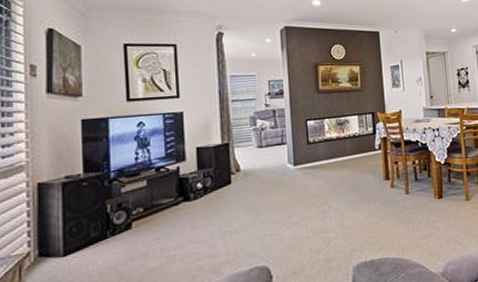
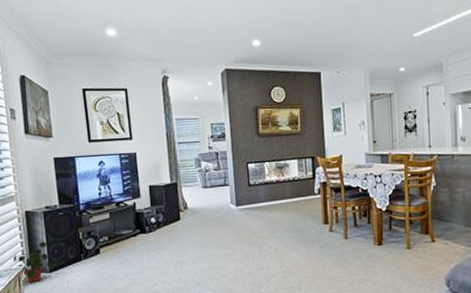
potted plant: none [15,218,70,272] -> present [13,241,54,283]

